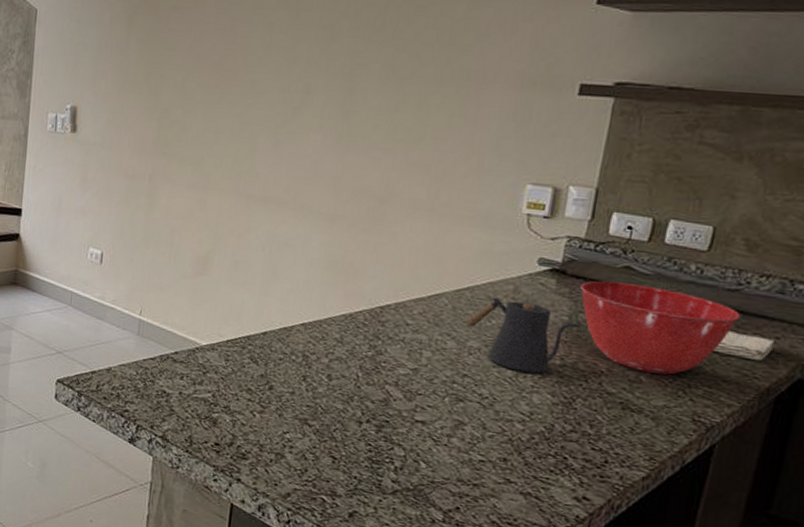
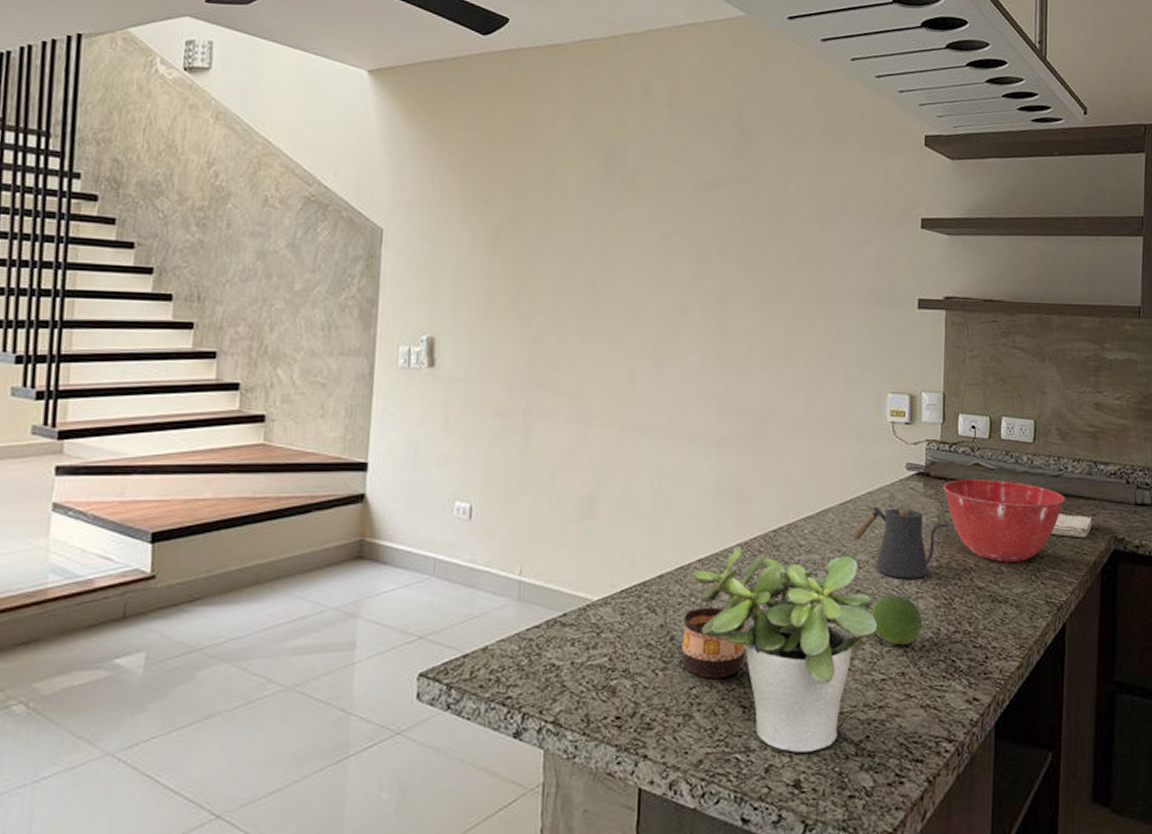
cup: none [278,365,342,430] -> present [682,607,746,678]
potted plant: none [294,316,483,510] -> present [692,546,878,753]
fruit: none [476,384,535,434] -> present [871,594,922,644]

